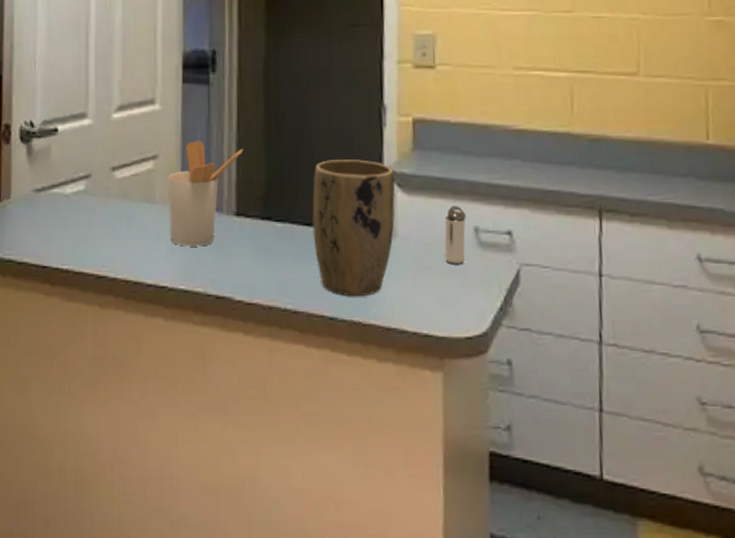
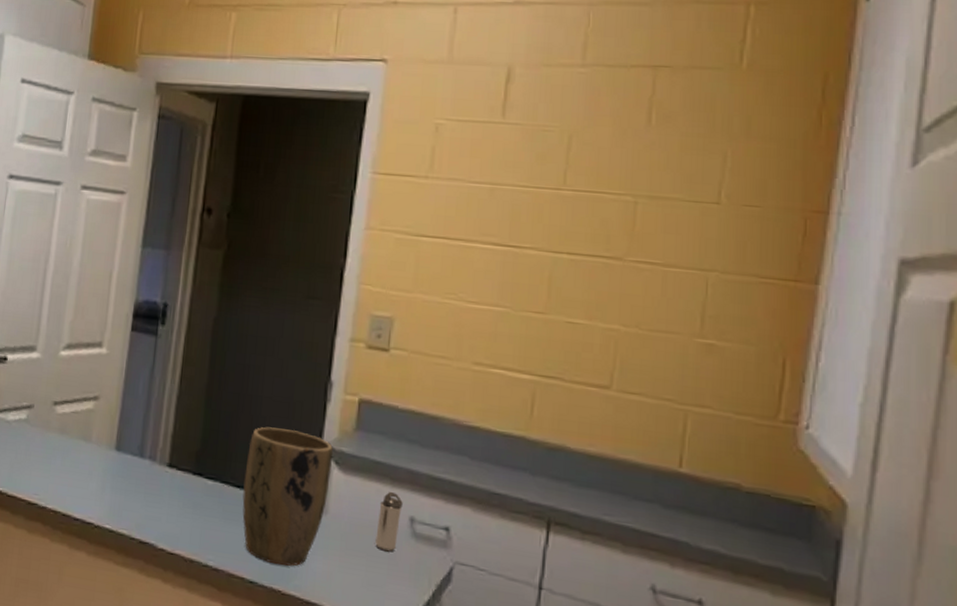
utensil holder: present [168,140,243,247] -> none [102,388,183,491]

